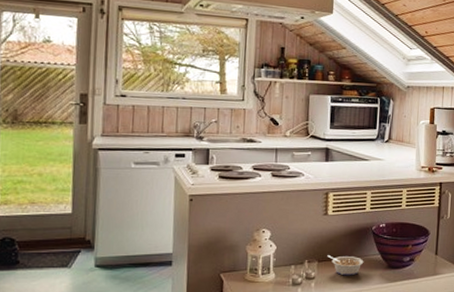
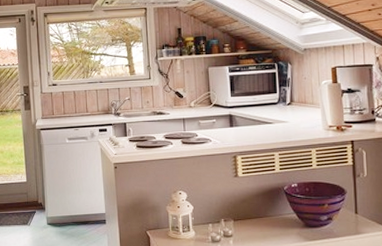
legume: present [327,255,364,276] -> none [242,214,279,234]

